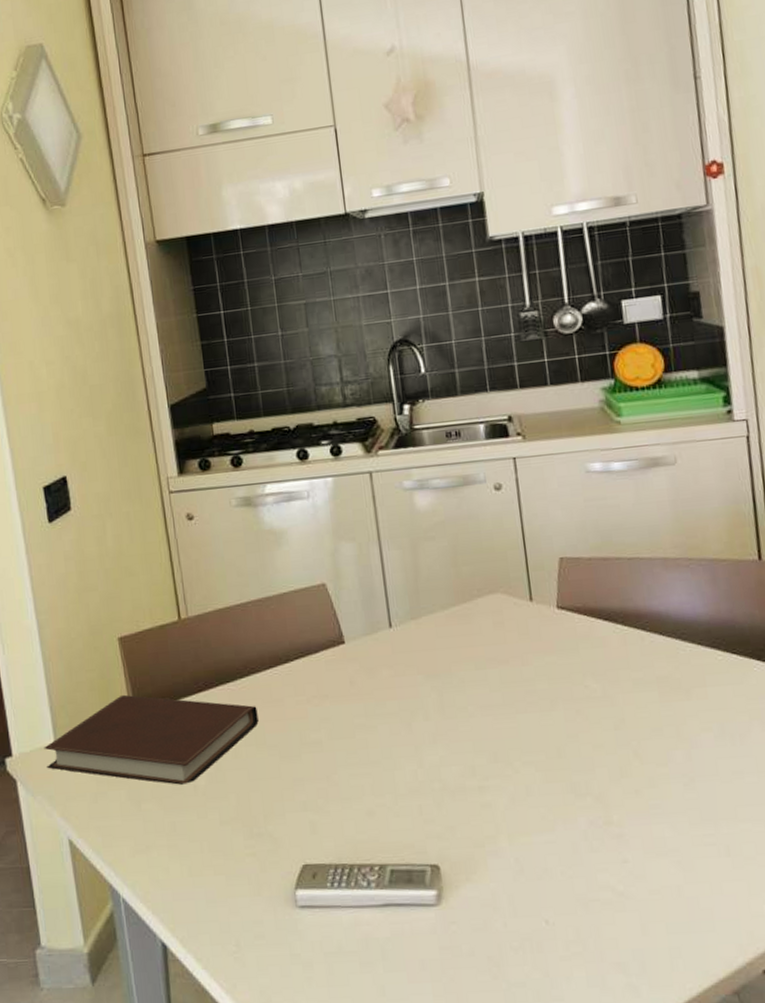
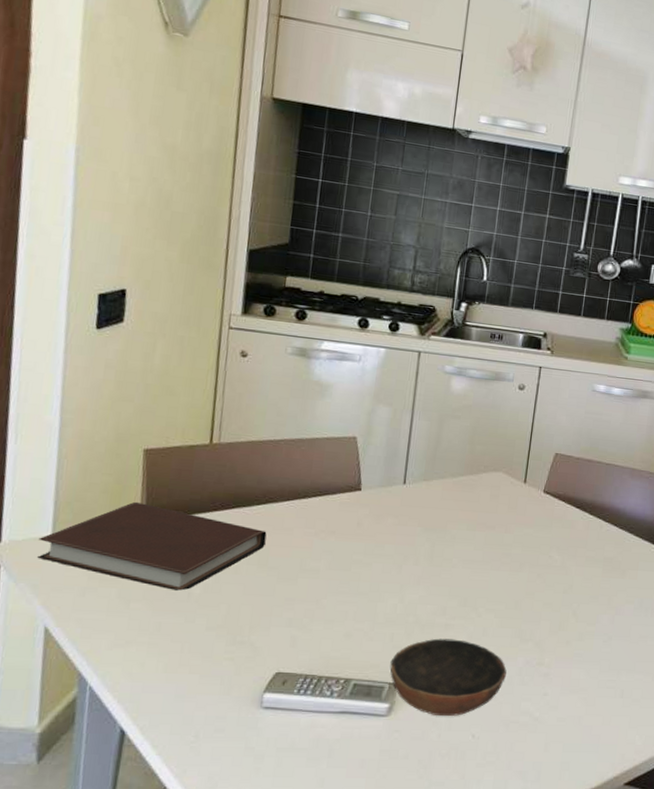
bowl: none [425,803,569,900] -> present [389,638,507,716]

